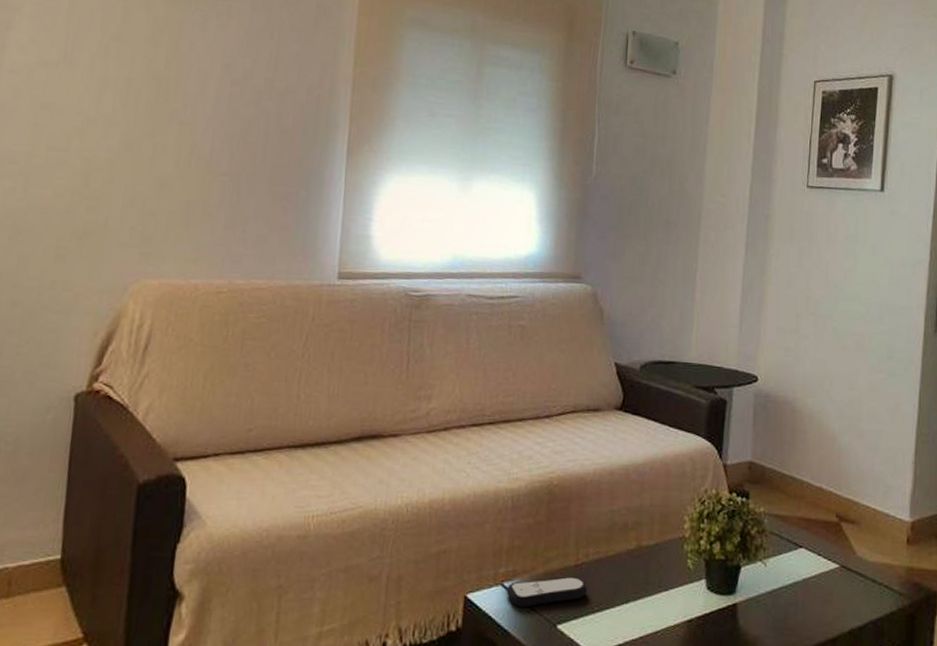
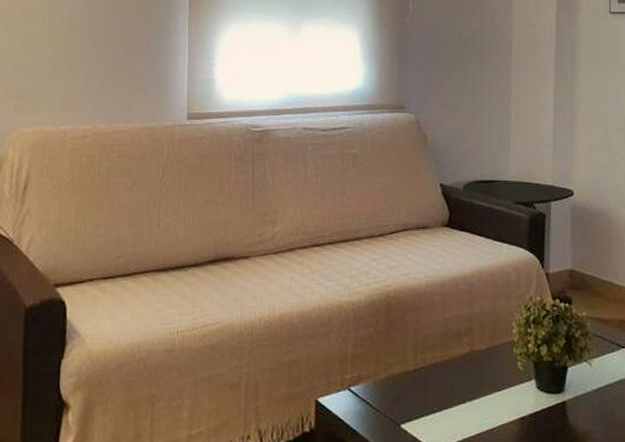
remote control: present [507,576,587,607] -> none [354,380,426,409]

